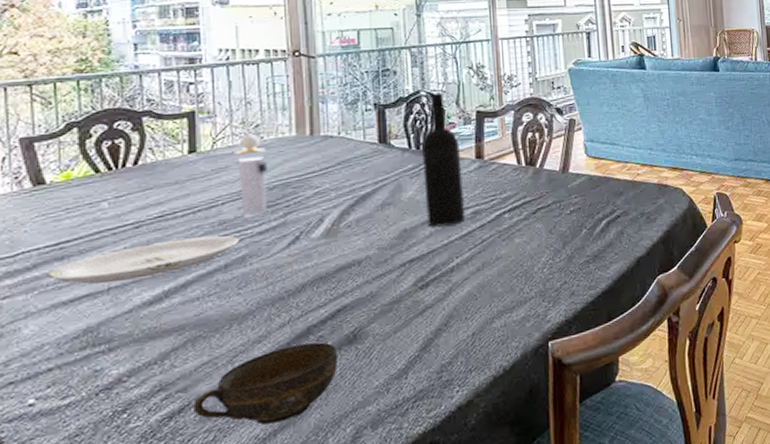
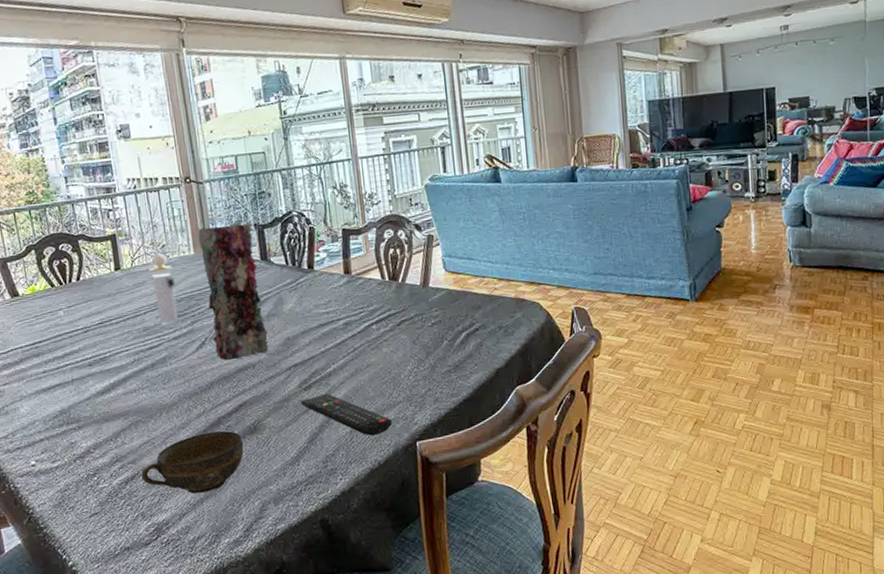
plate: present [46,235,240,285] -> none [29,340,160,377]
vase: none [303,102,380,258] -> present [198,223,269,361]
remote control: none [415,291,522,338] -> present [301,393,393,436]
wine bottle: present [422,92,466,227] -> none [297,212,339,336]

